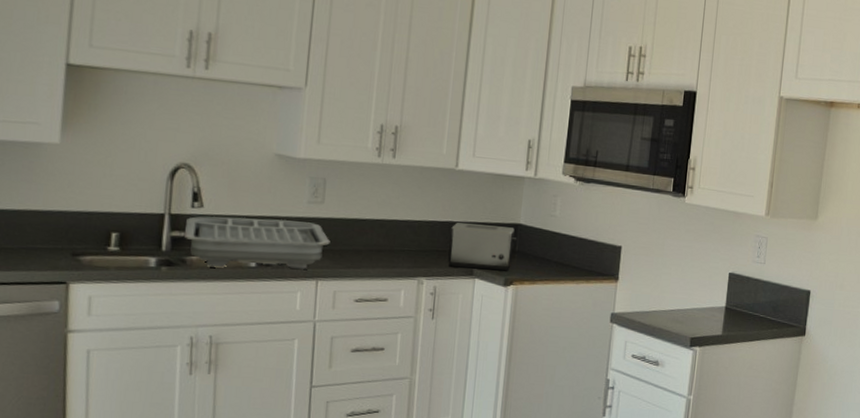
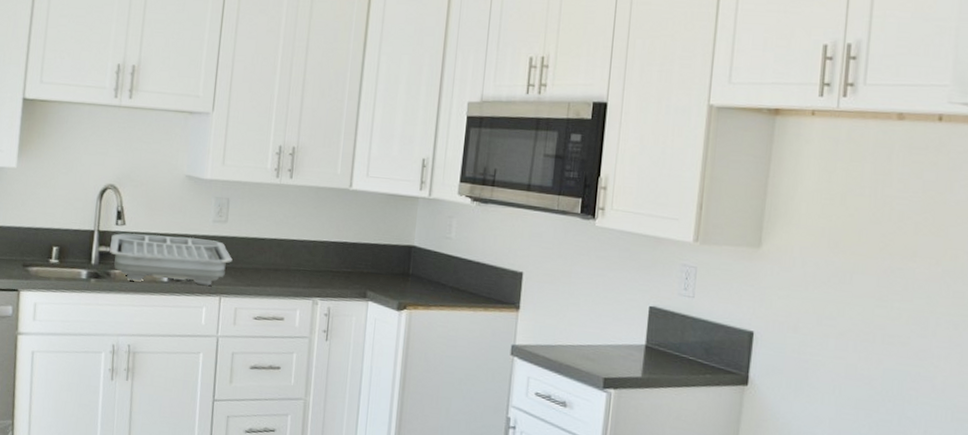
toaster: present [448,223,518,273] -> none [342,243,411,296]

